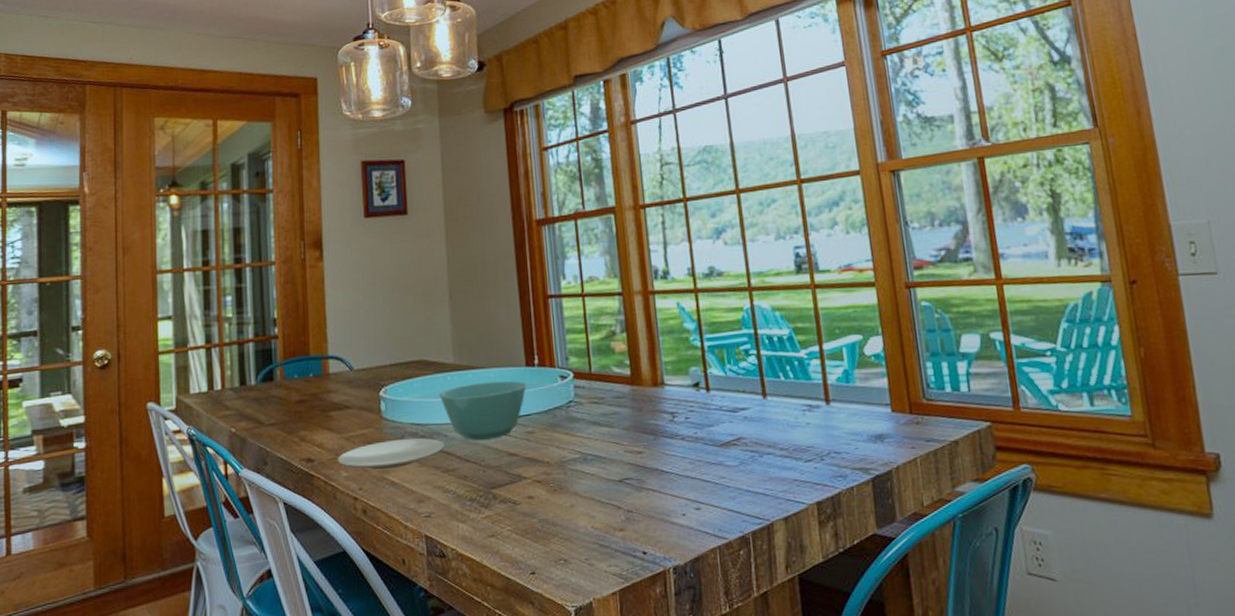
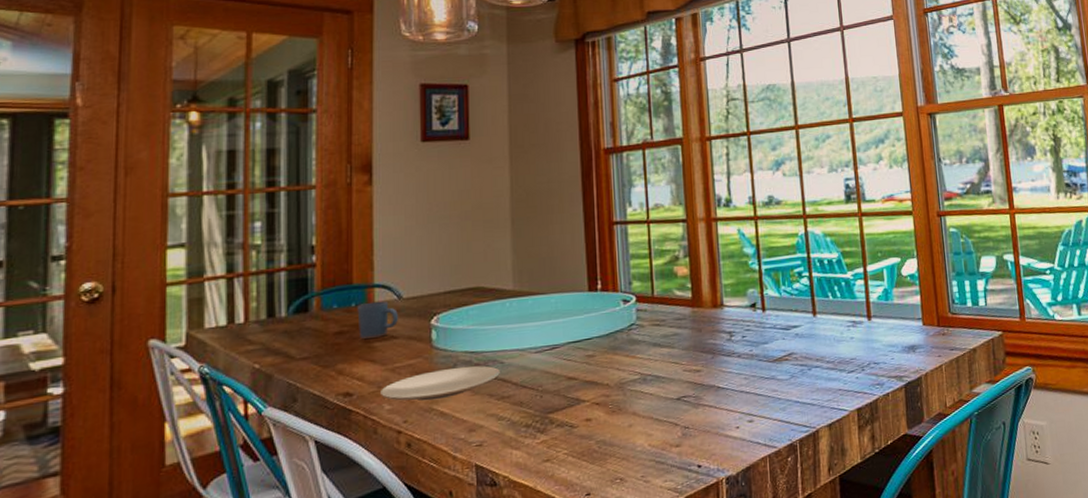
mug: none [314,372,351,409] -> present [357,301,399,340]
bowl: present [439,380,526,441] -> none [496,306,588,367]

